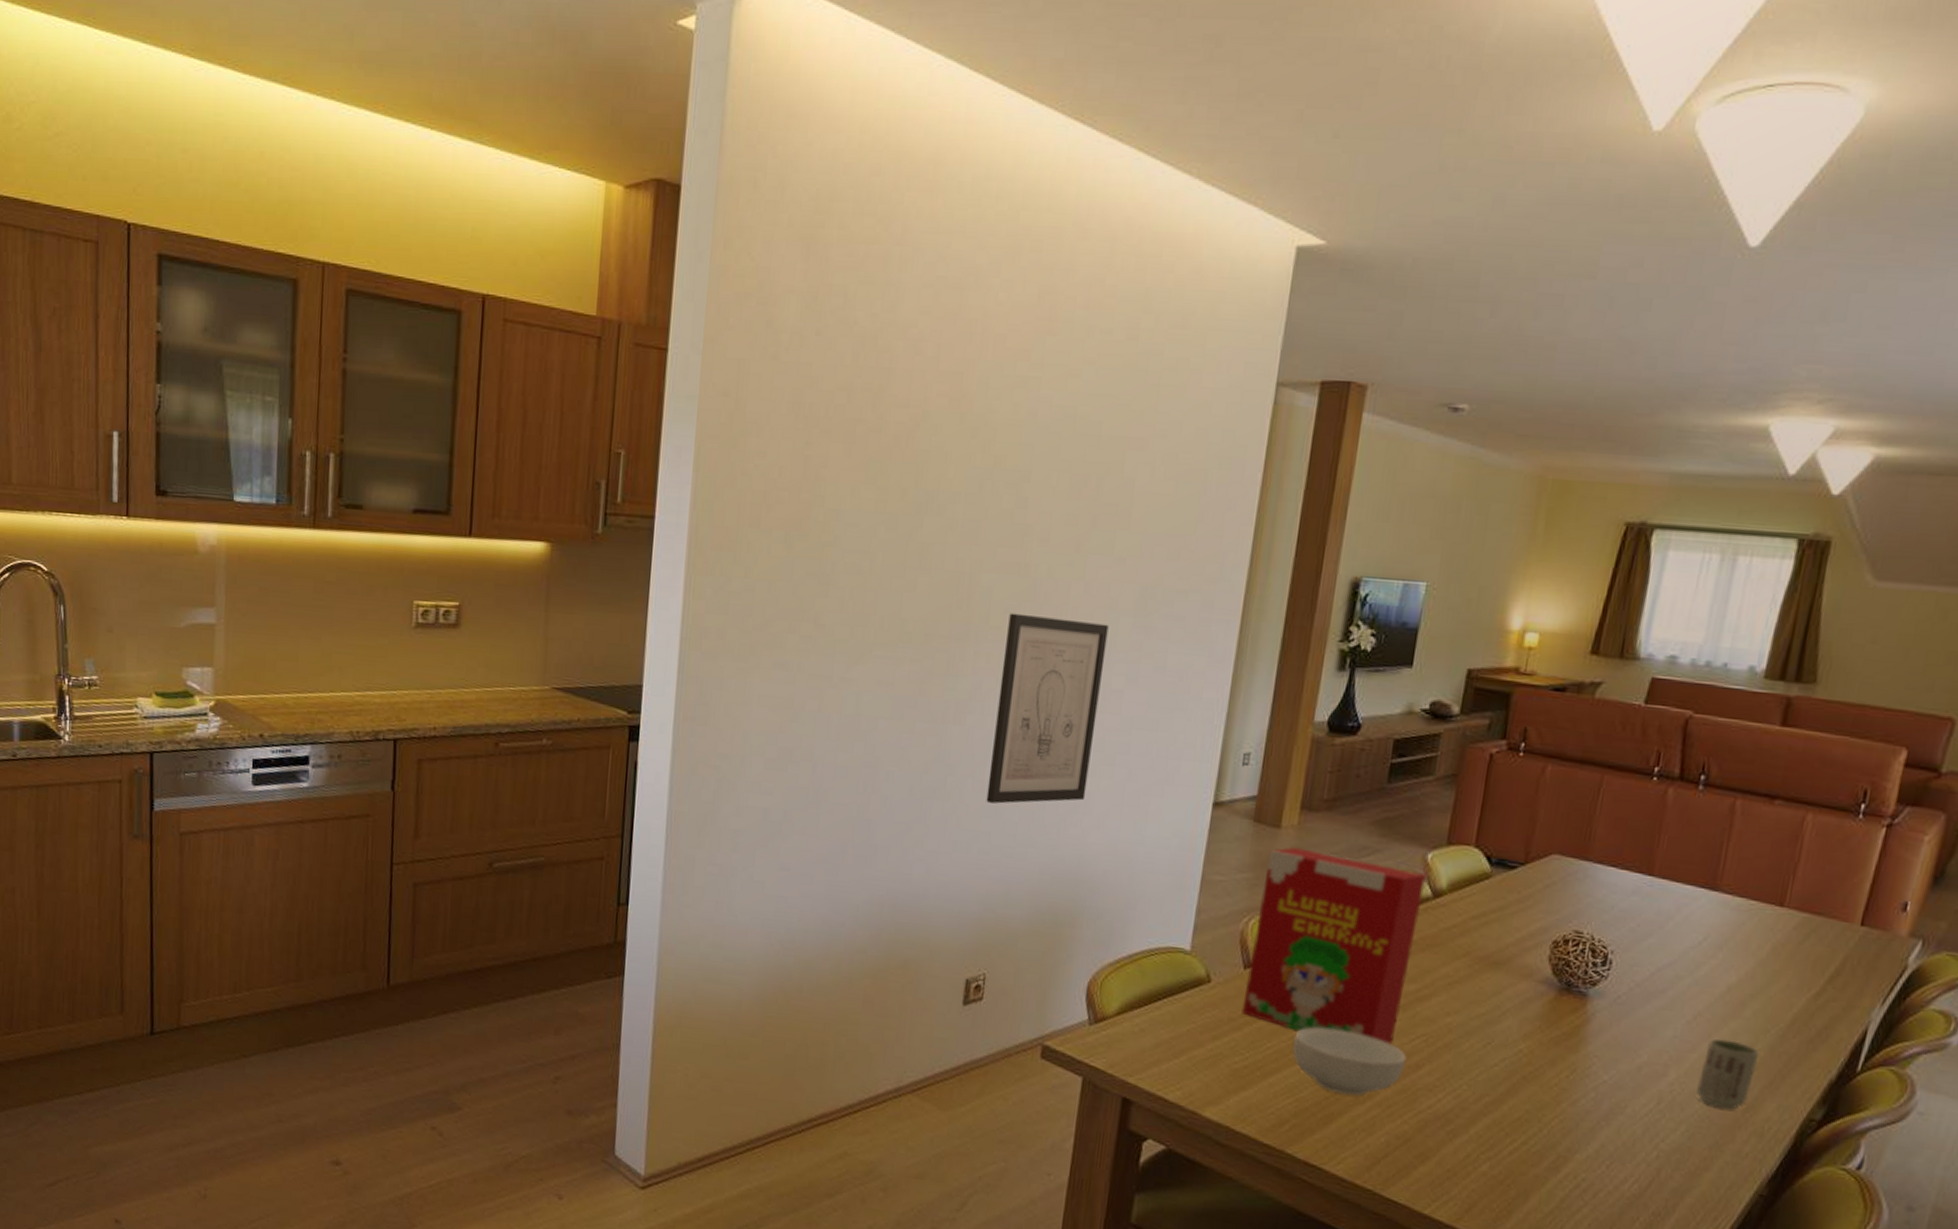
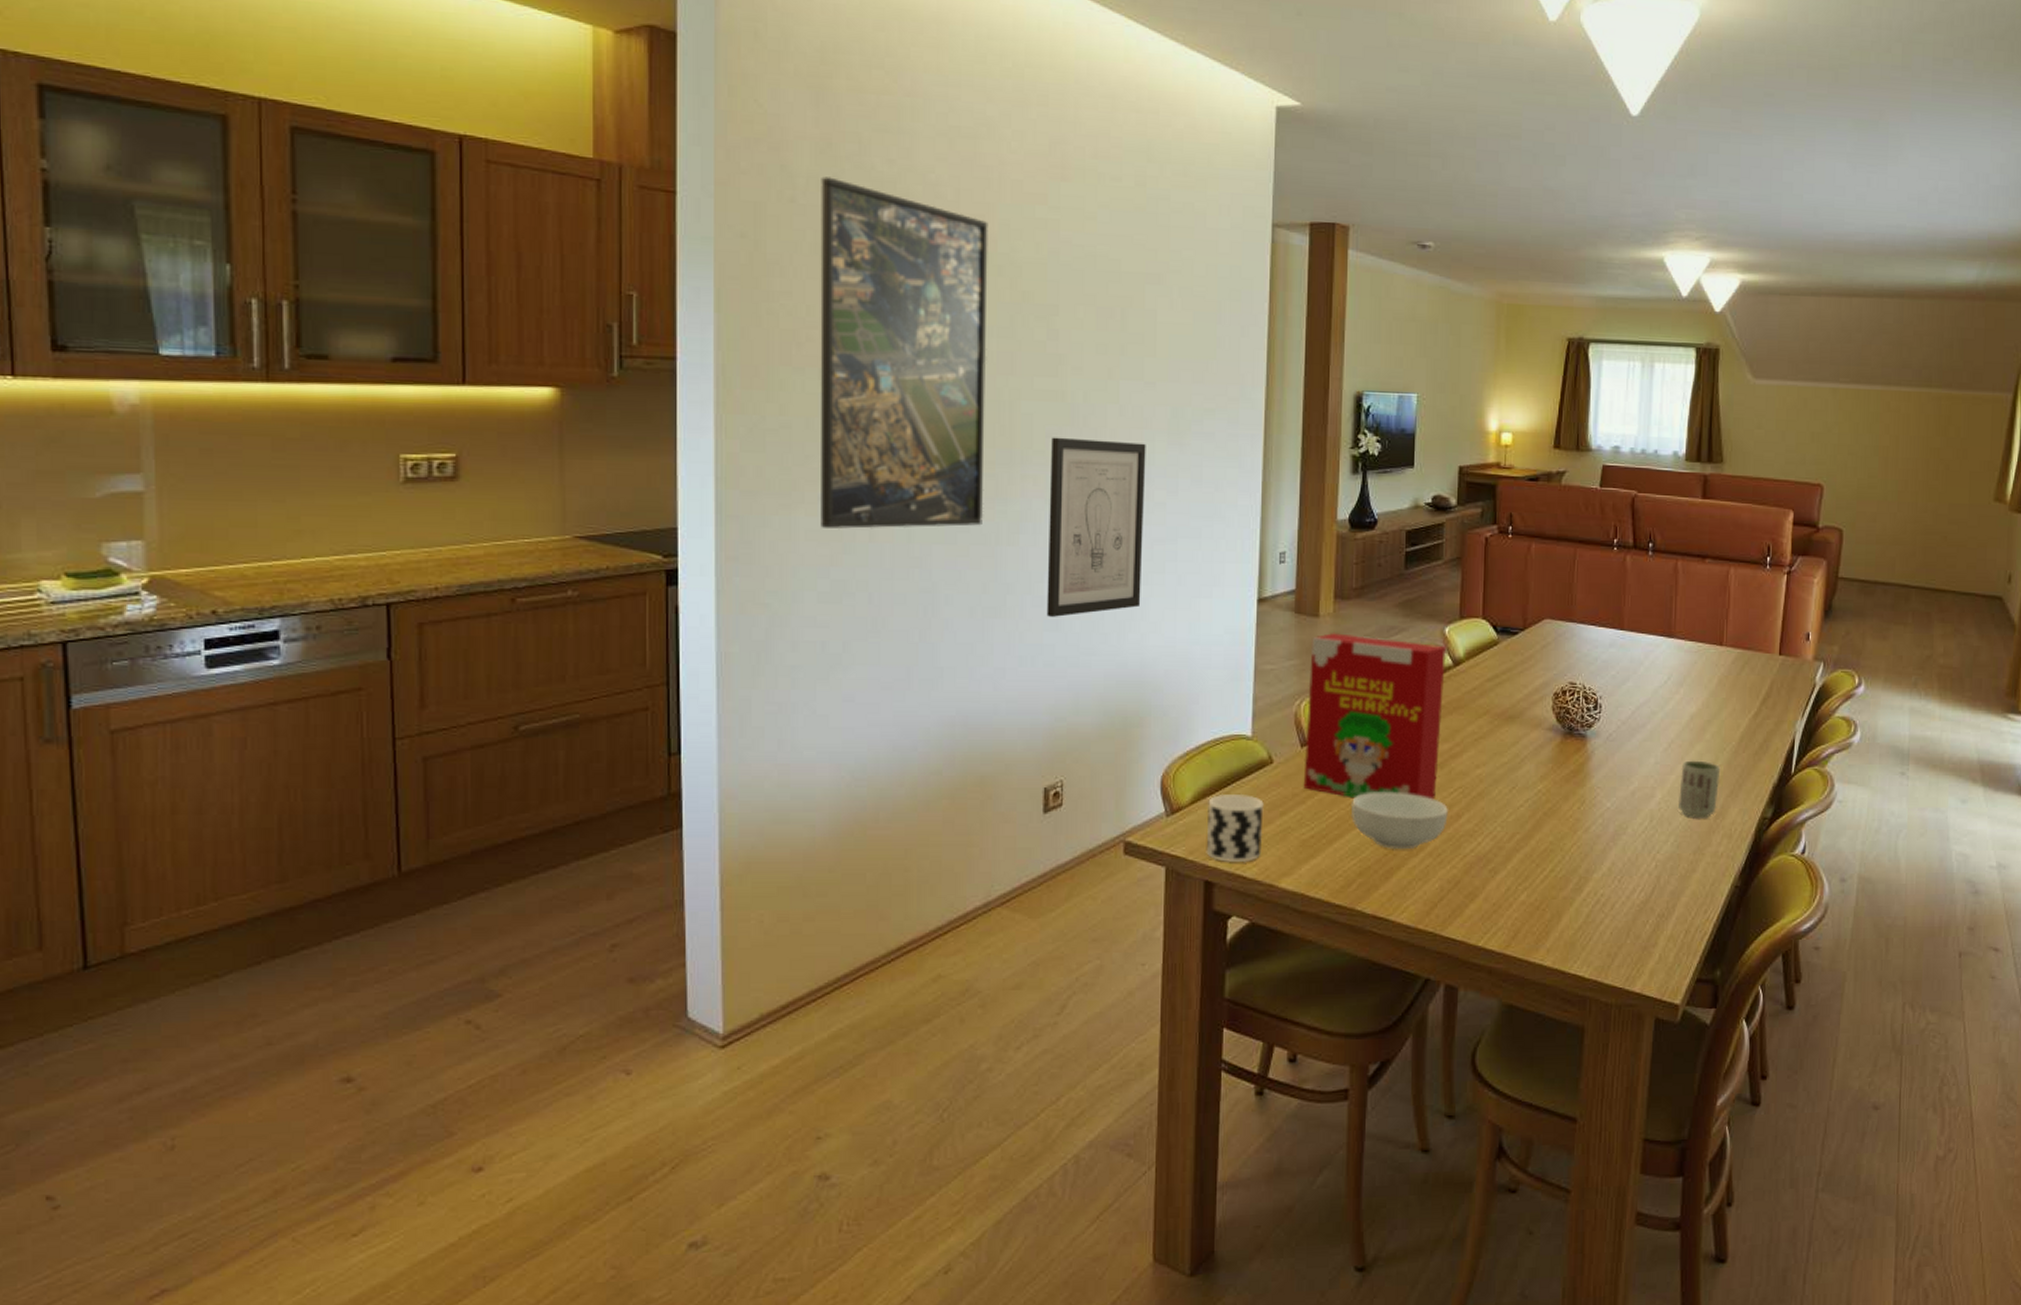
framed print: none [773,332,967,702] -> present [820,176,988,529]
cup: none [1127,1009,1196,1084] -> present [1206,795,1264,862]

